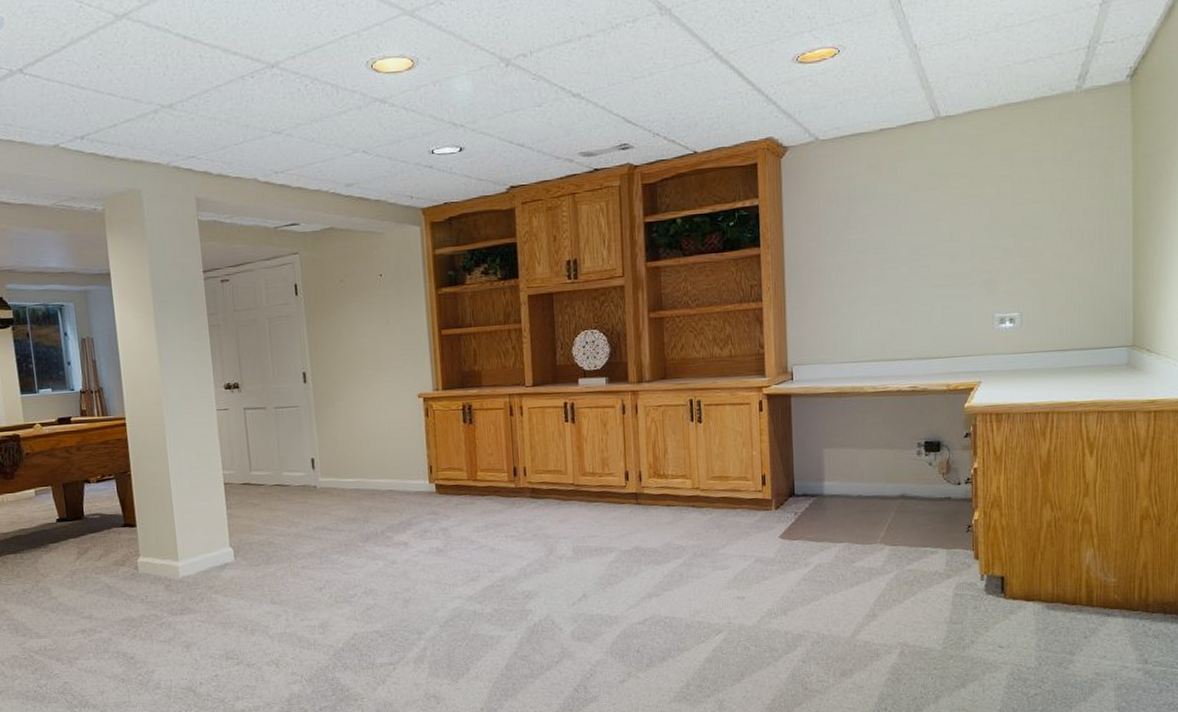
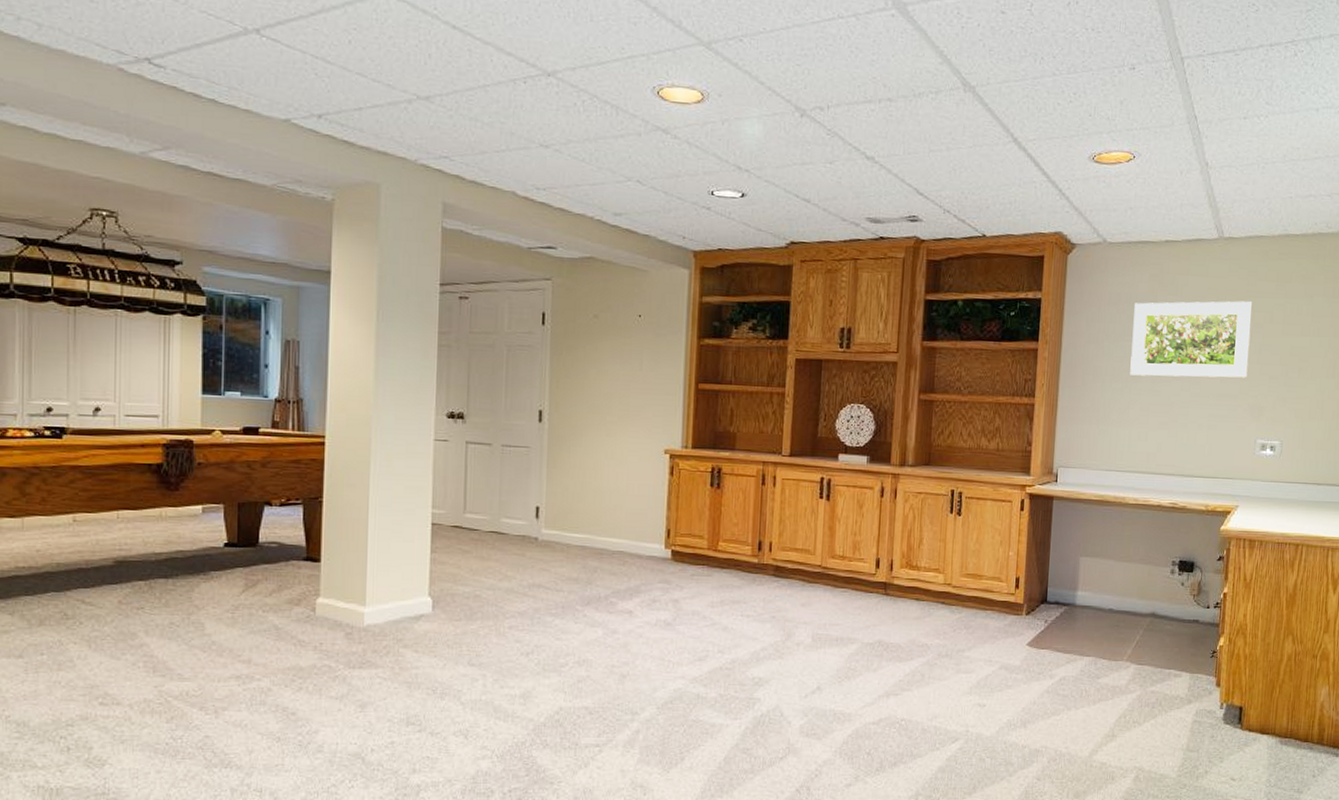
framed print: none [854,177,978,267] -> present [1130,301,1253,378]

